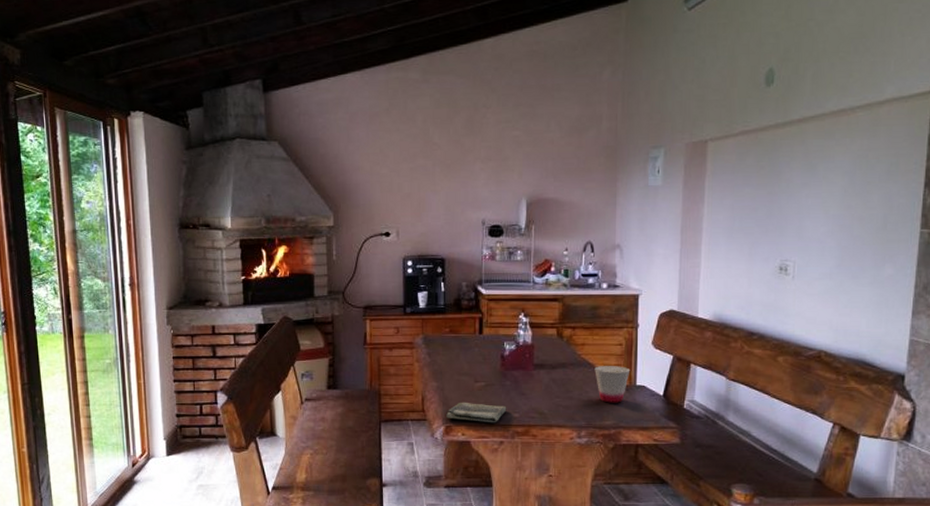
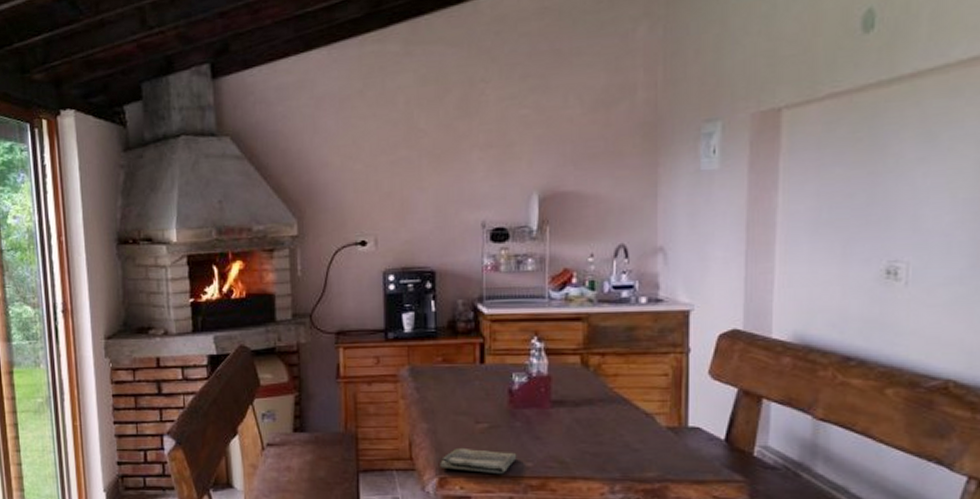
cup: present [594,366,631,403] -> none [631,402,680,449]

